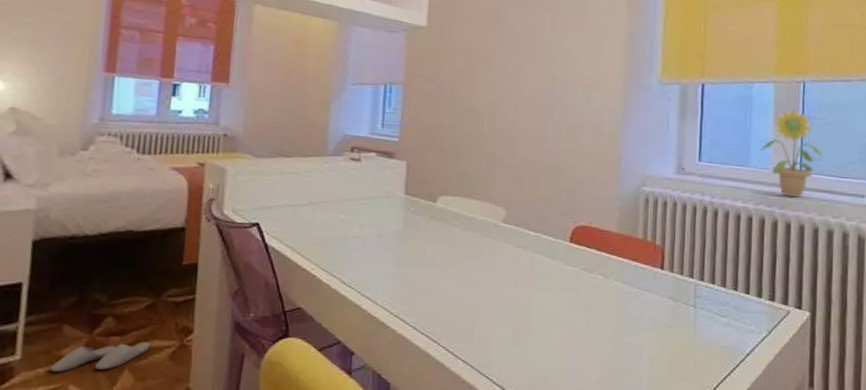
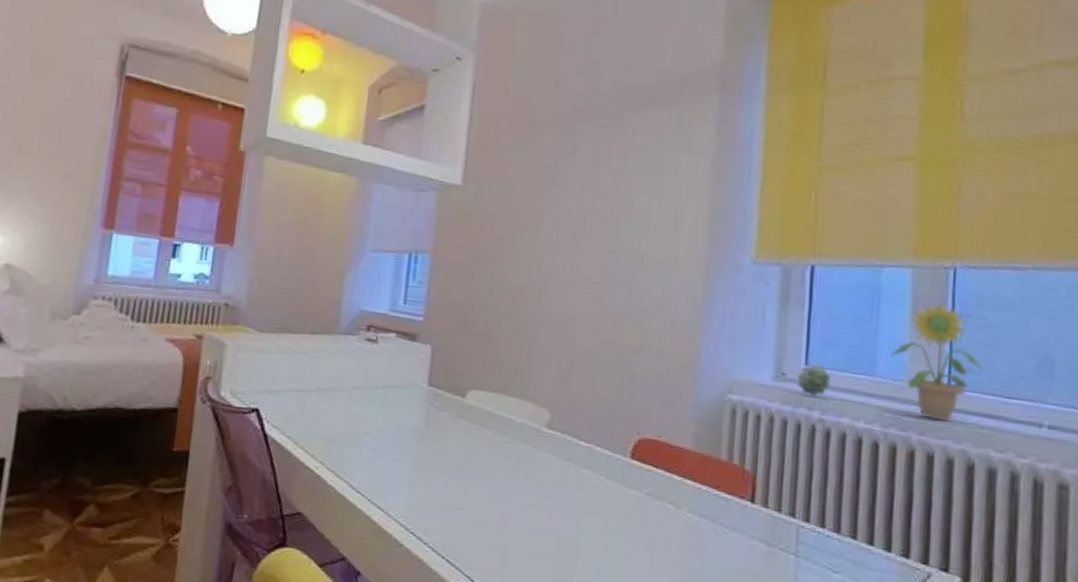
slippers: present [50,342,151,373] -> none [27,534,134,566]
succulent plant: none [693,160,718,185] -> present [797,363,832,397]

